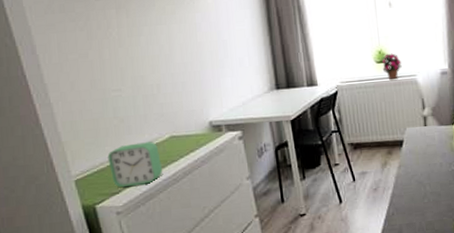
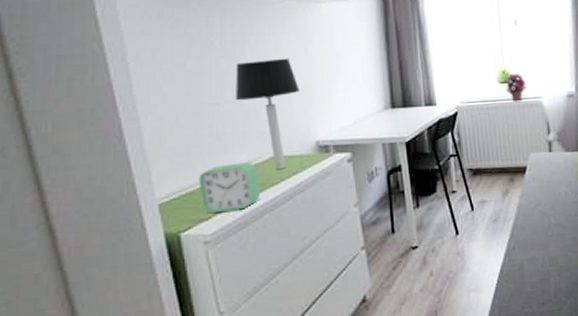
table lamp: none [133,45,192,148] -> present [235,58,300,170]

